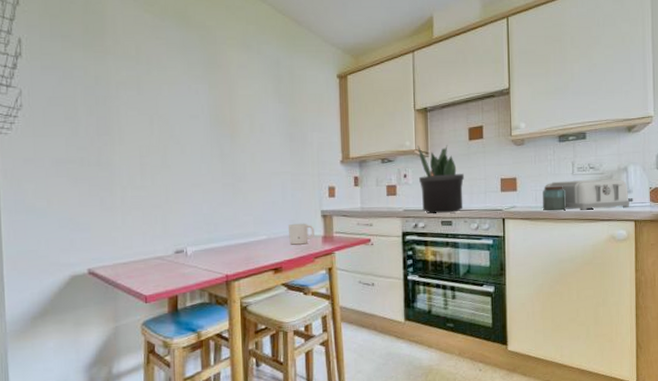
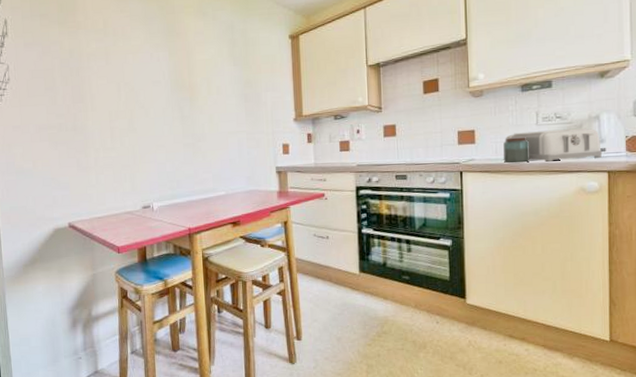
mug: present [287,223,314,245] -> none [244,179,270,200]
planter: present [417,145,465,213] -> none [370,99,420,168]

